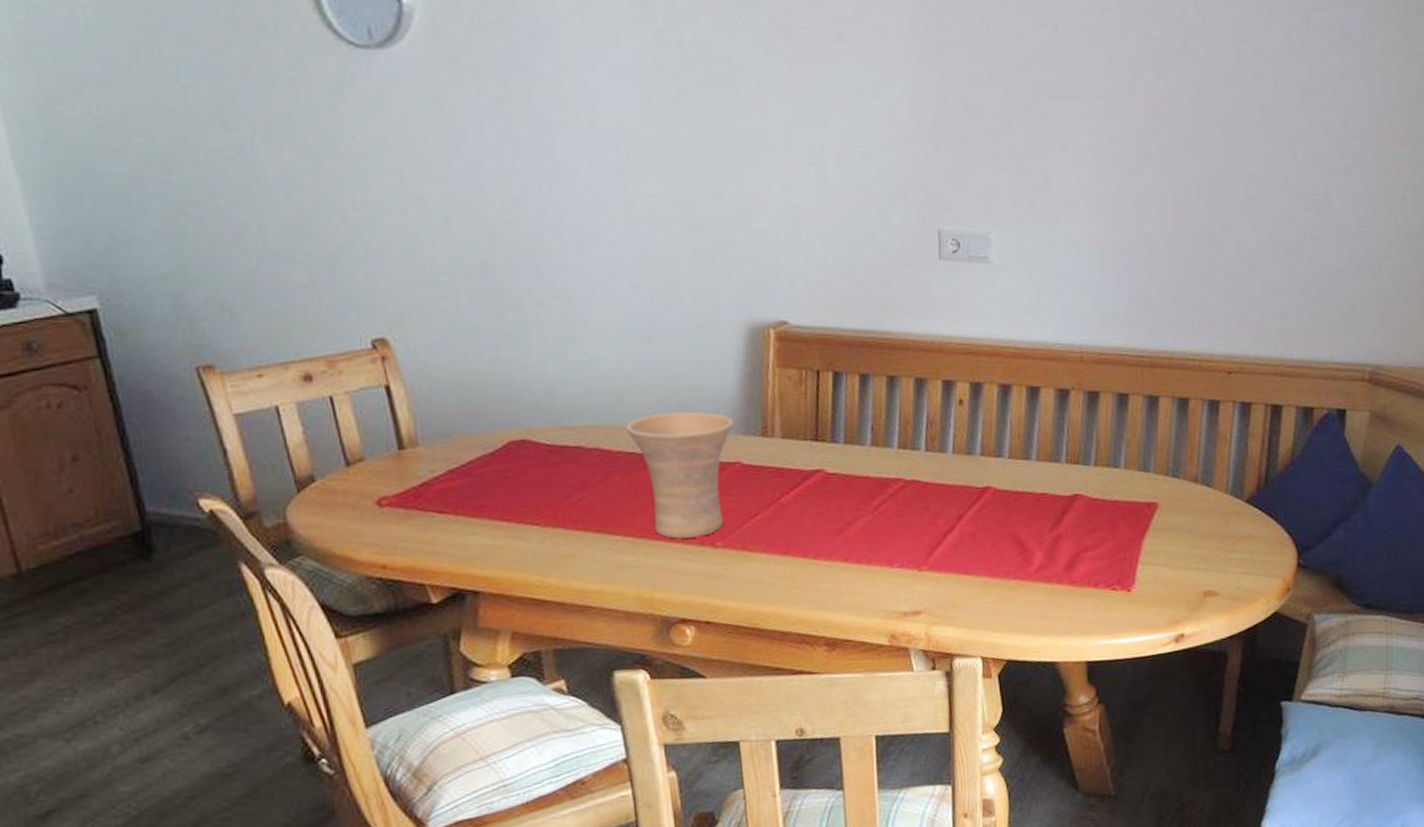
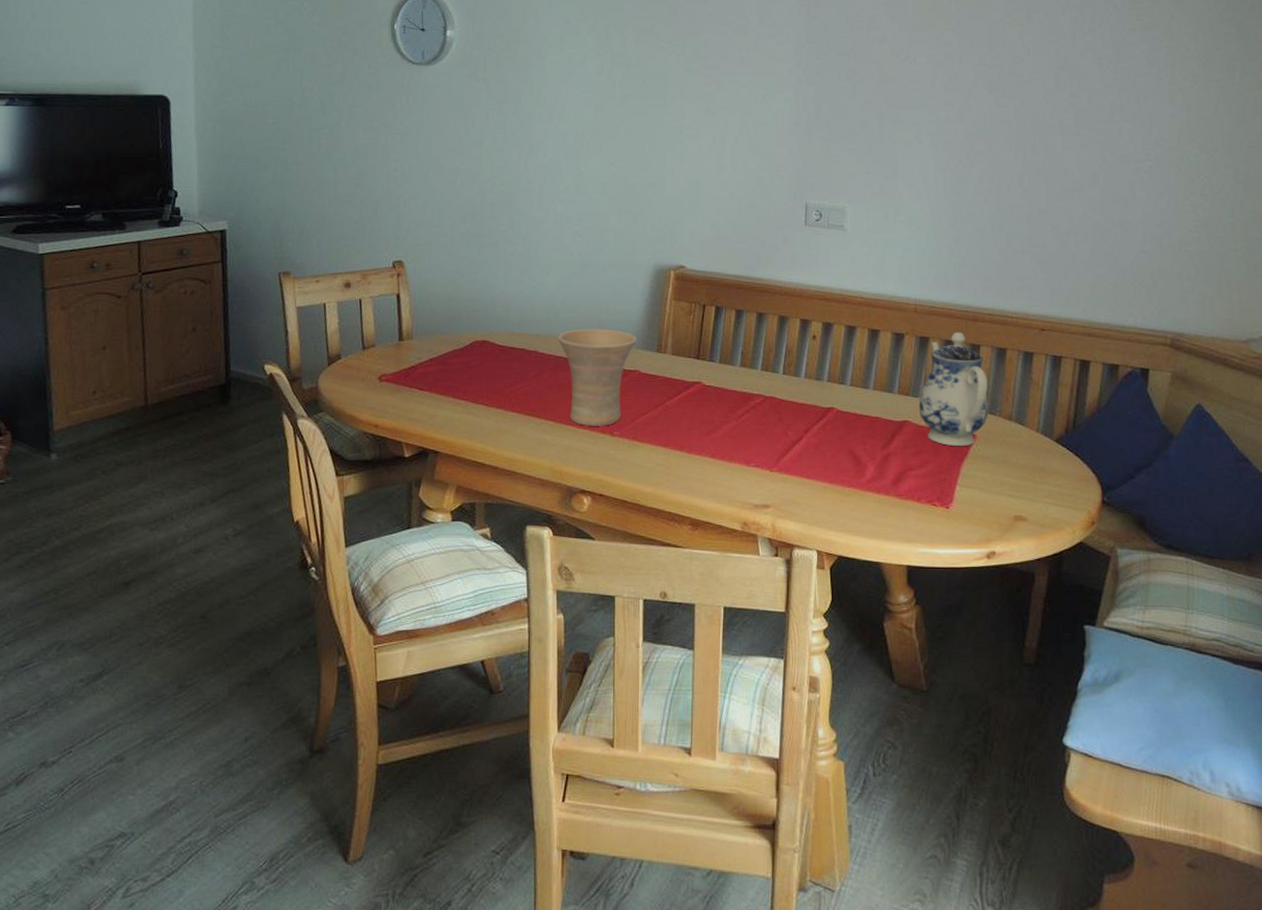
teapot: none [1090,381,1171,519] -> present [918,331,988,446]

